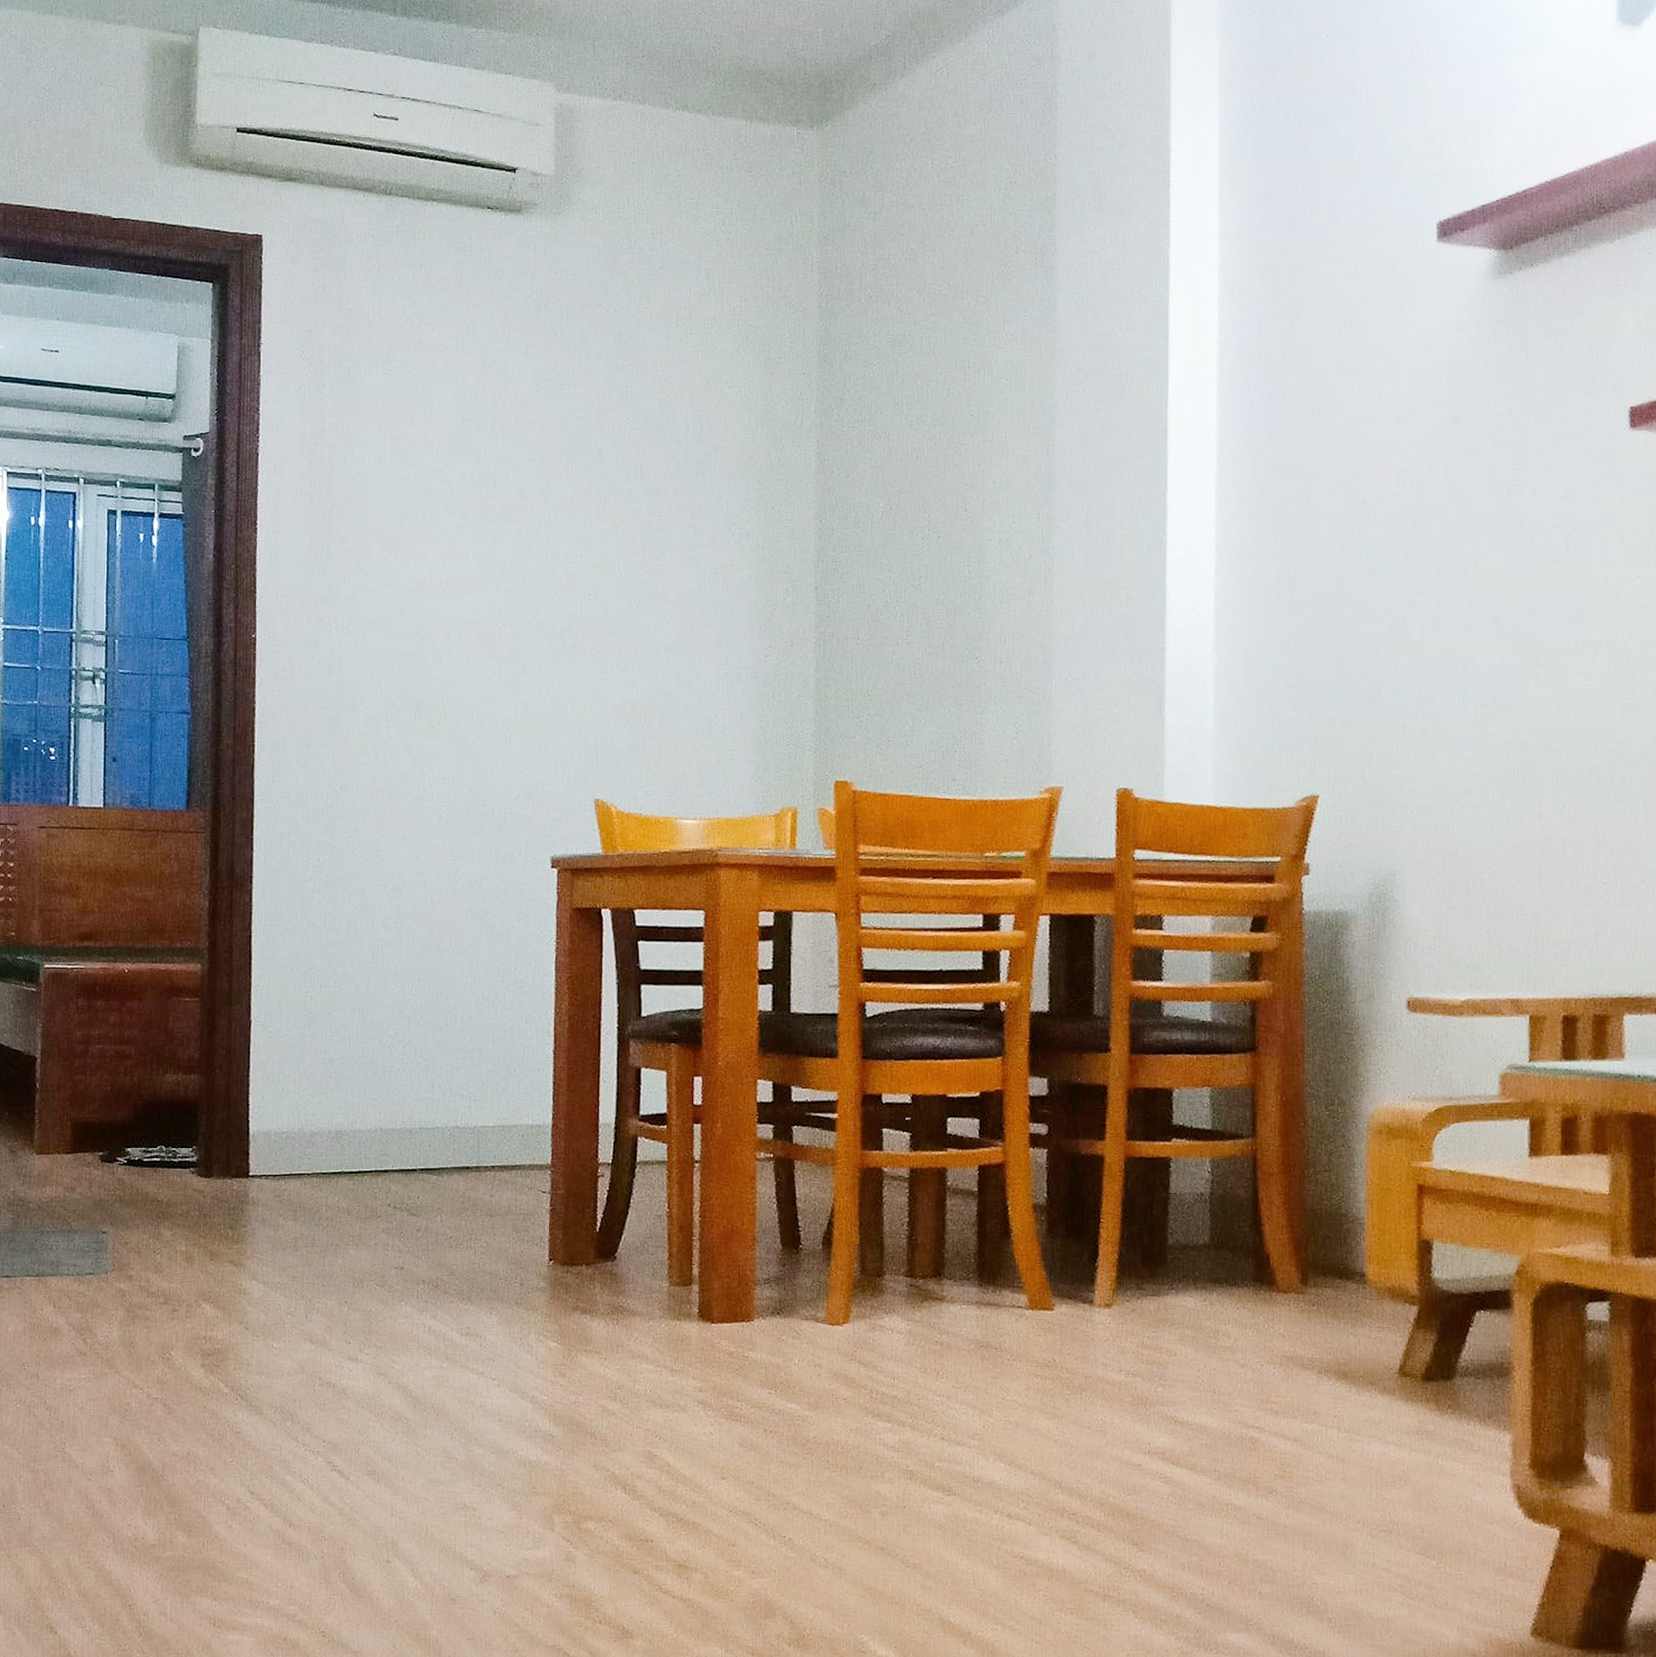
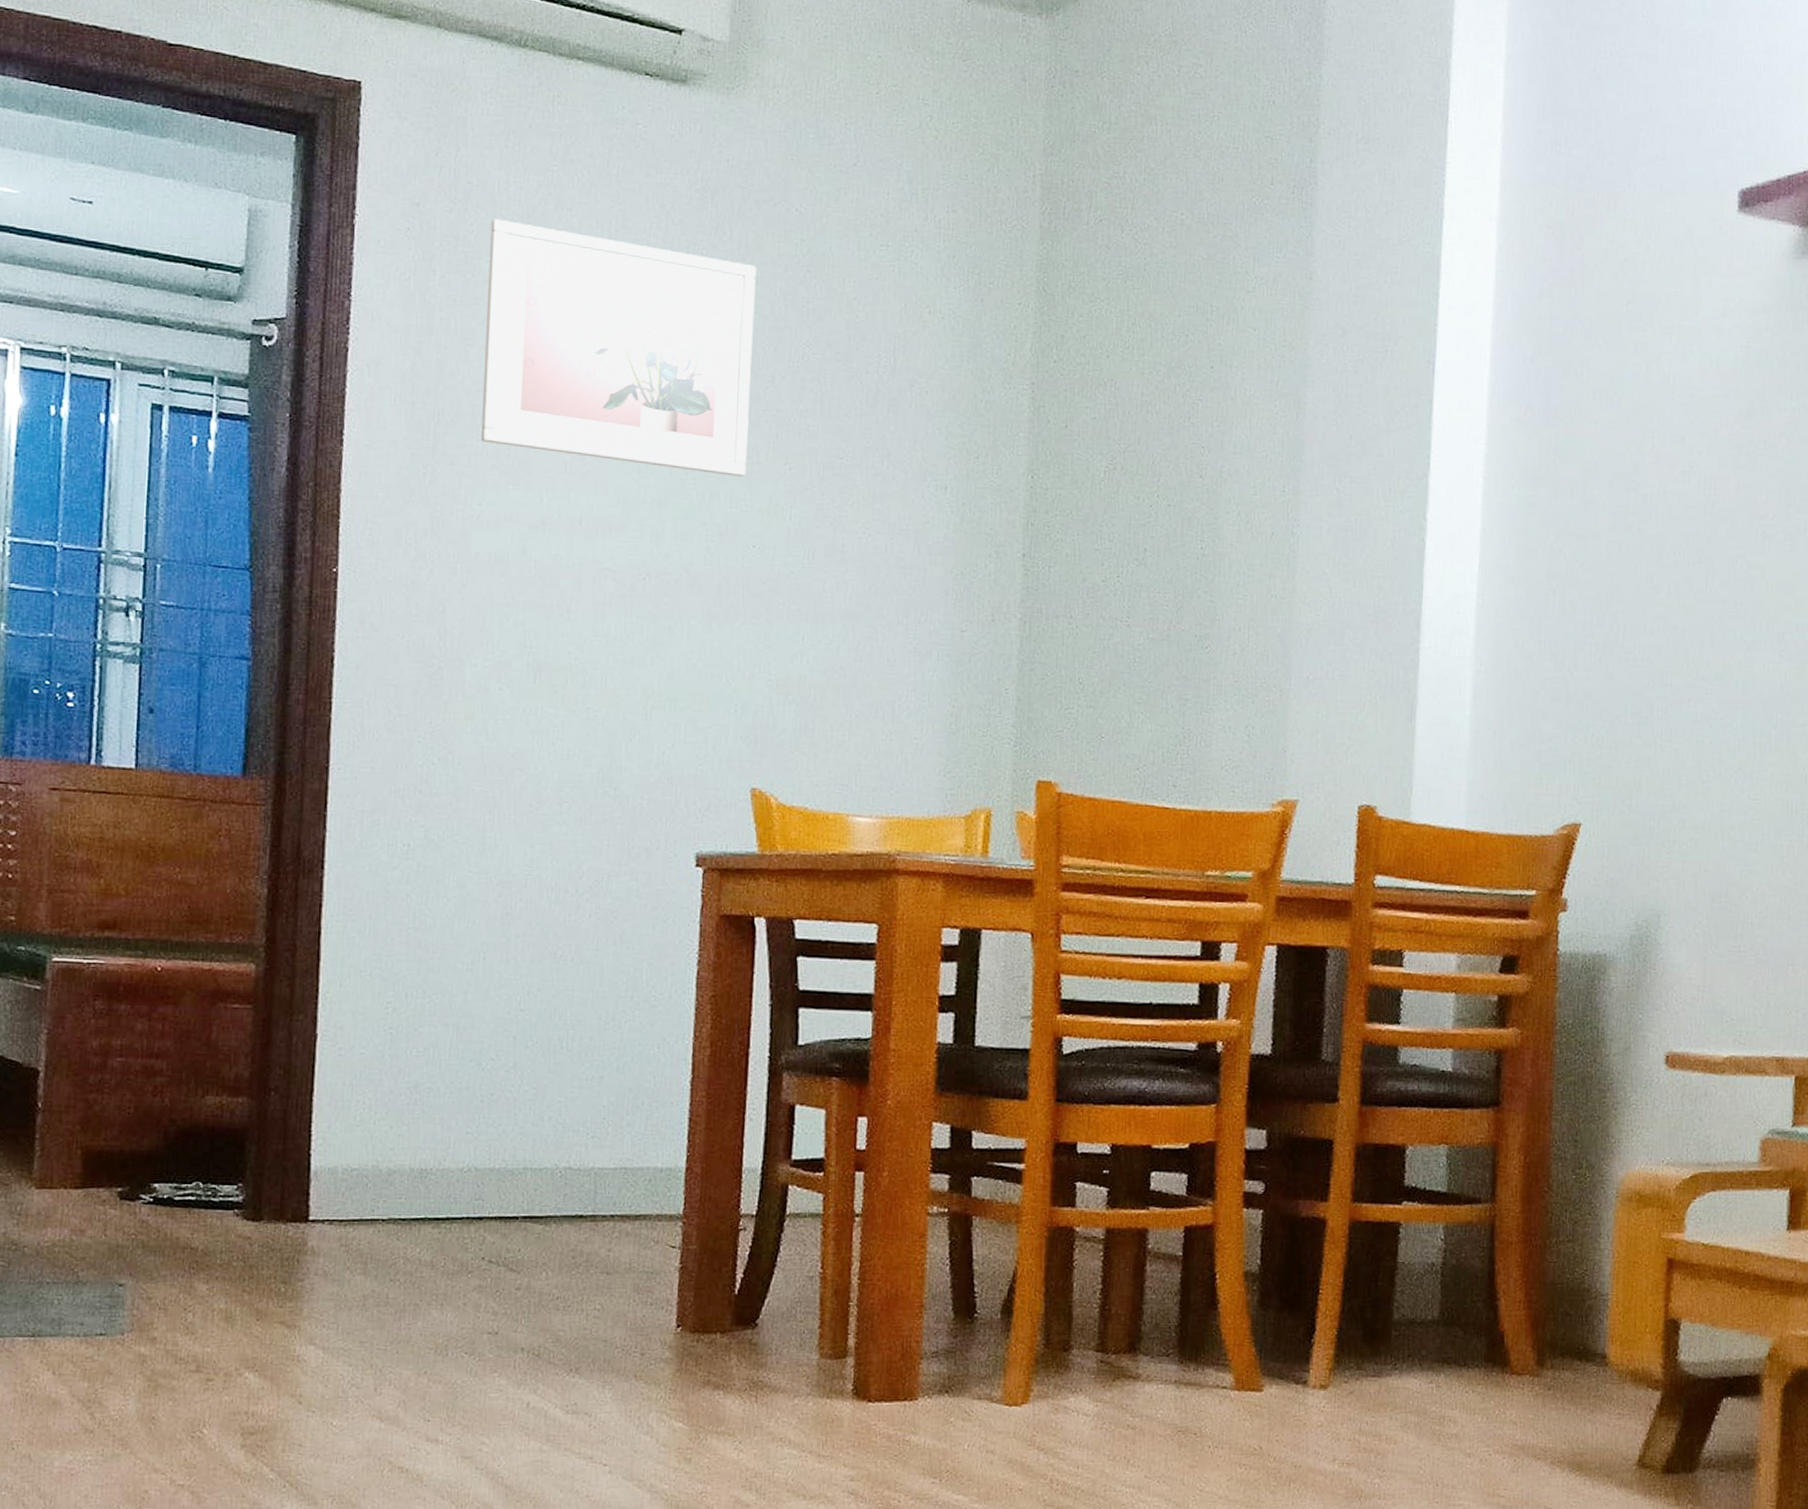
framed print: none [365,337,583,537] -> present [480,218,757,477]

